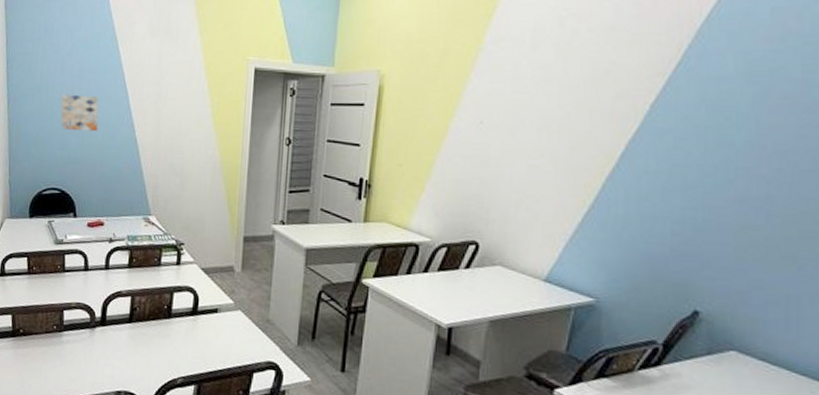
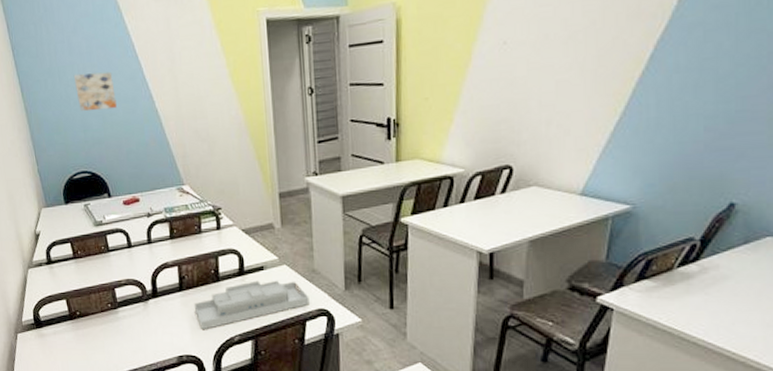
desk organizer: none [140,322,260,368] -> present [193,280,310,330]

